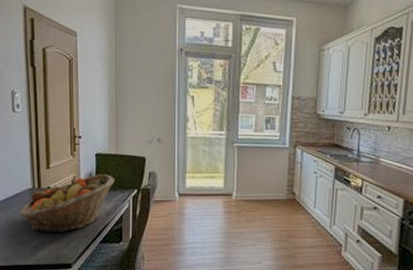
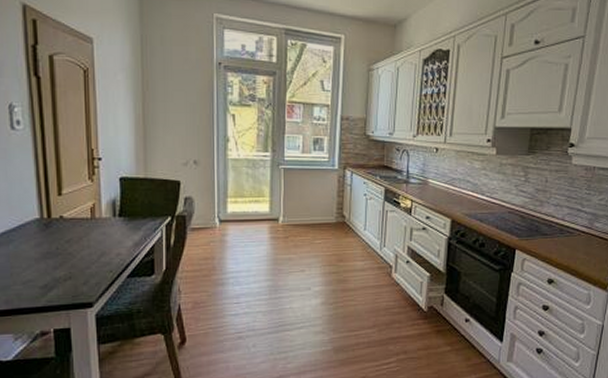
fruit basket: present [20,174,114,233] -> none [25,201,144,269]

